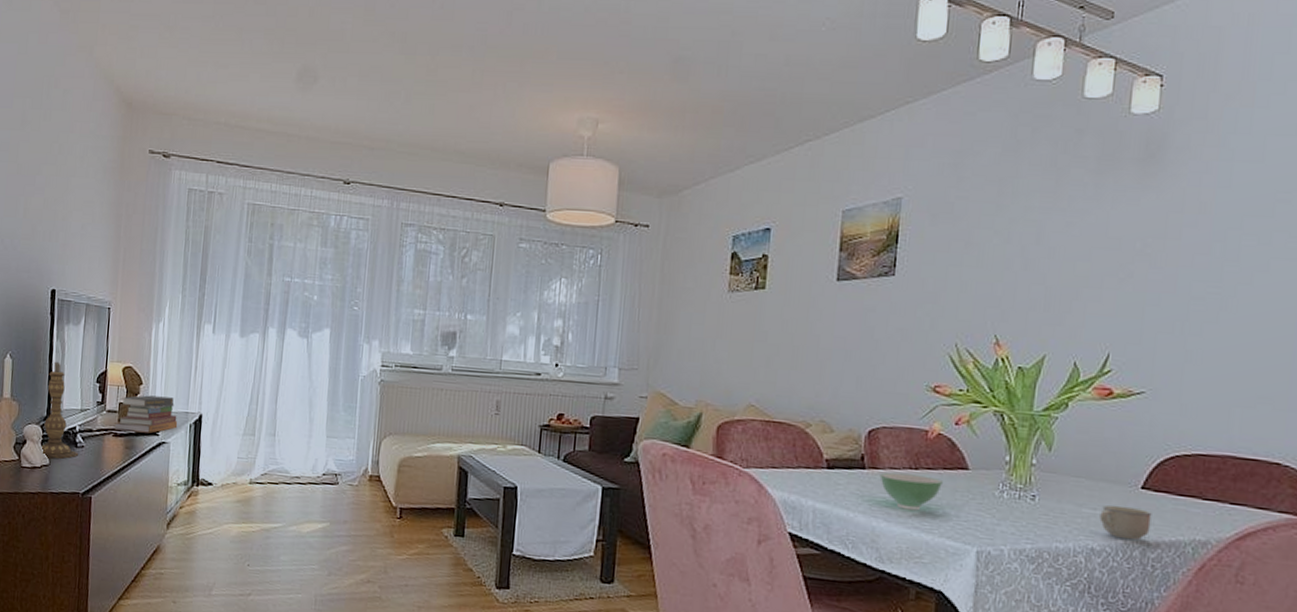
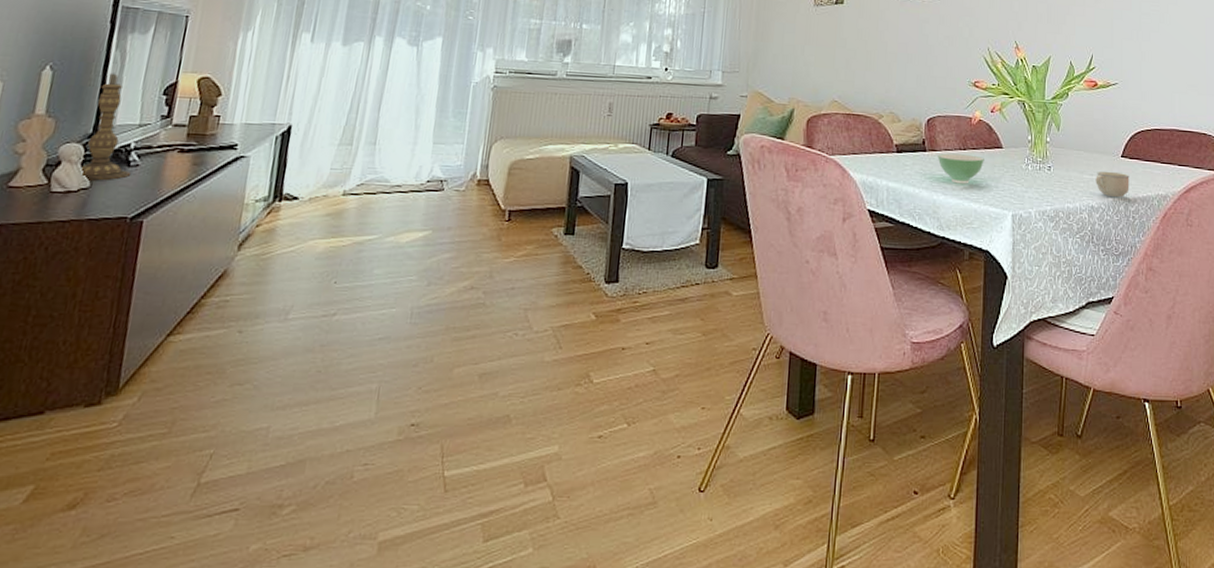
books: present [114,395,178,434] -> none [180,107,262,148]

